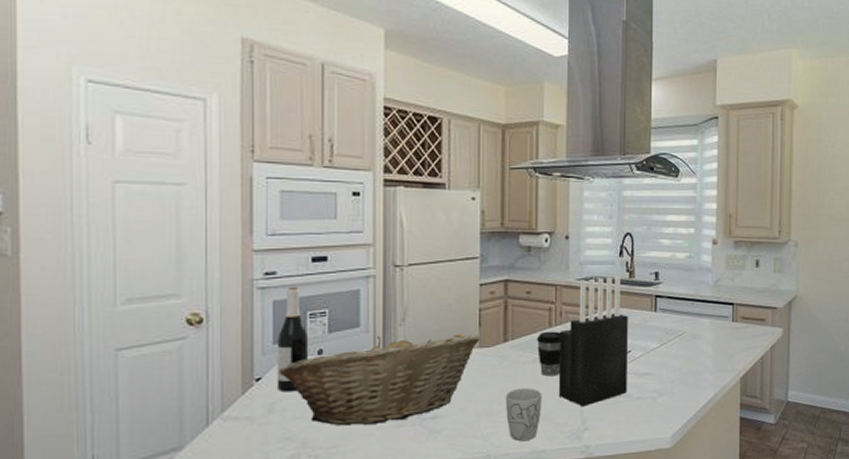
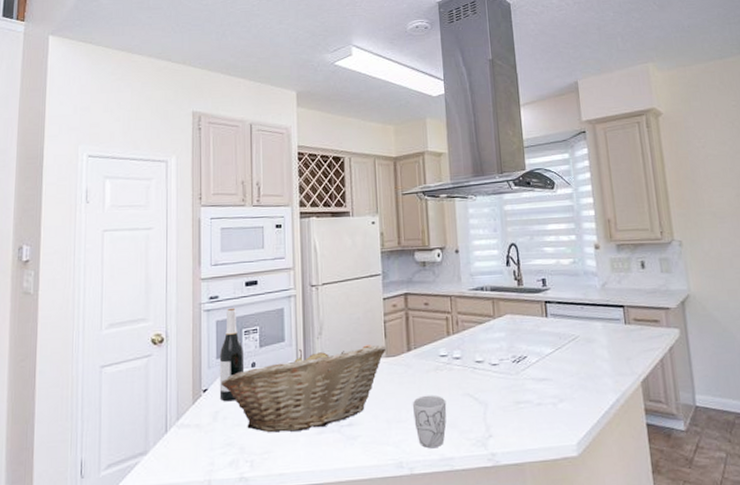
coffee cup: present [536,331,560,377] -> none [436,339,461,384]
knife block: present [558,276,628,407] -> none [457,285,527,414]

